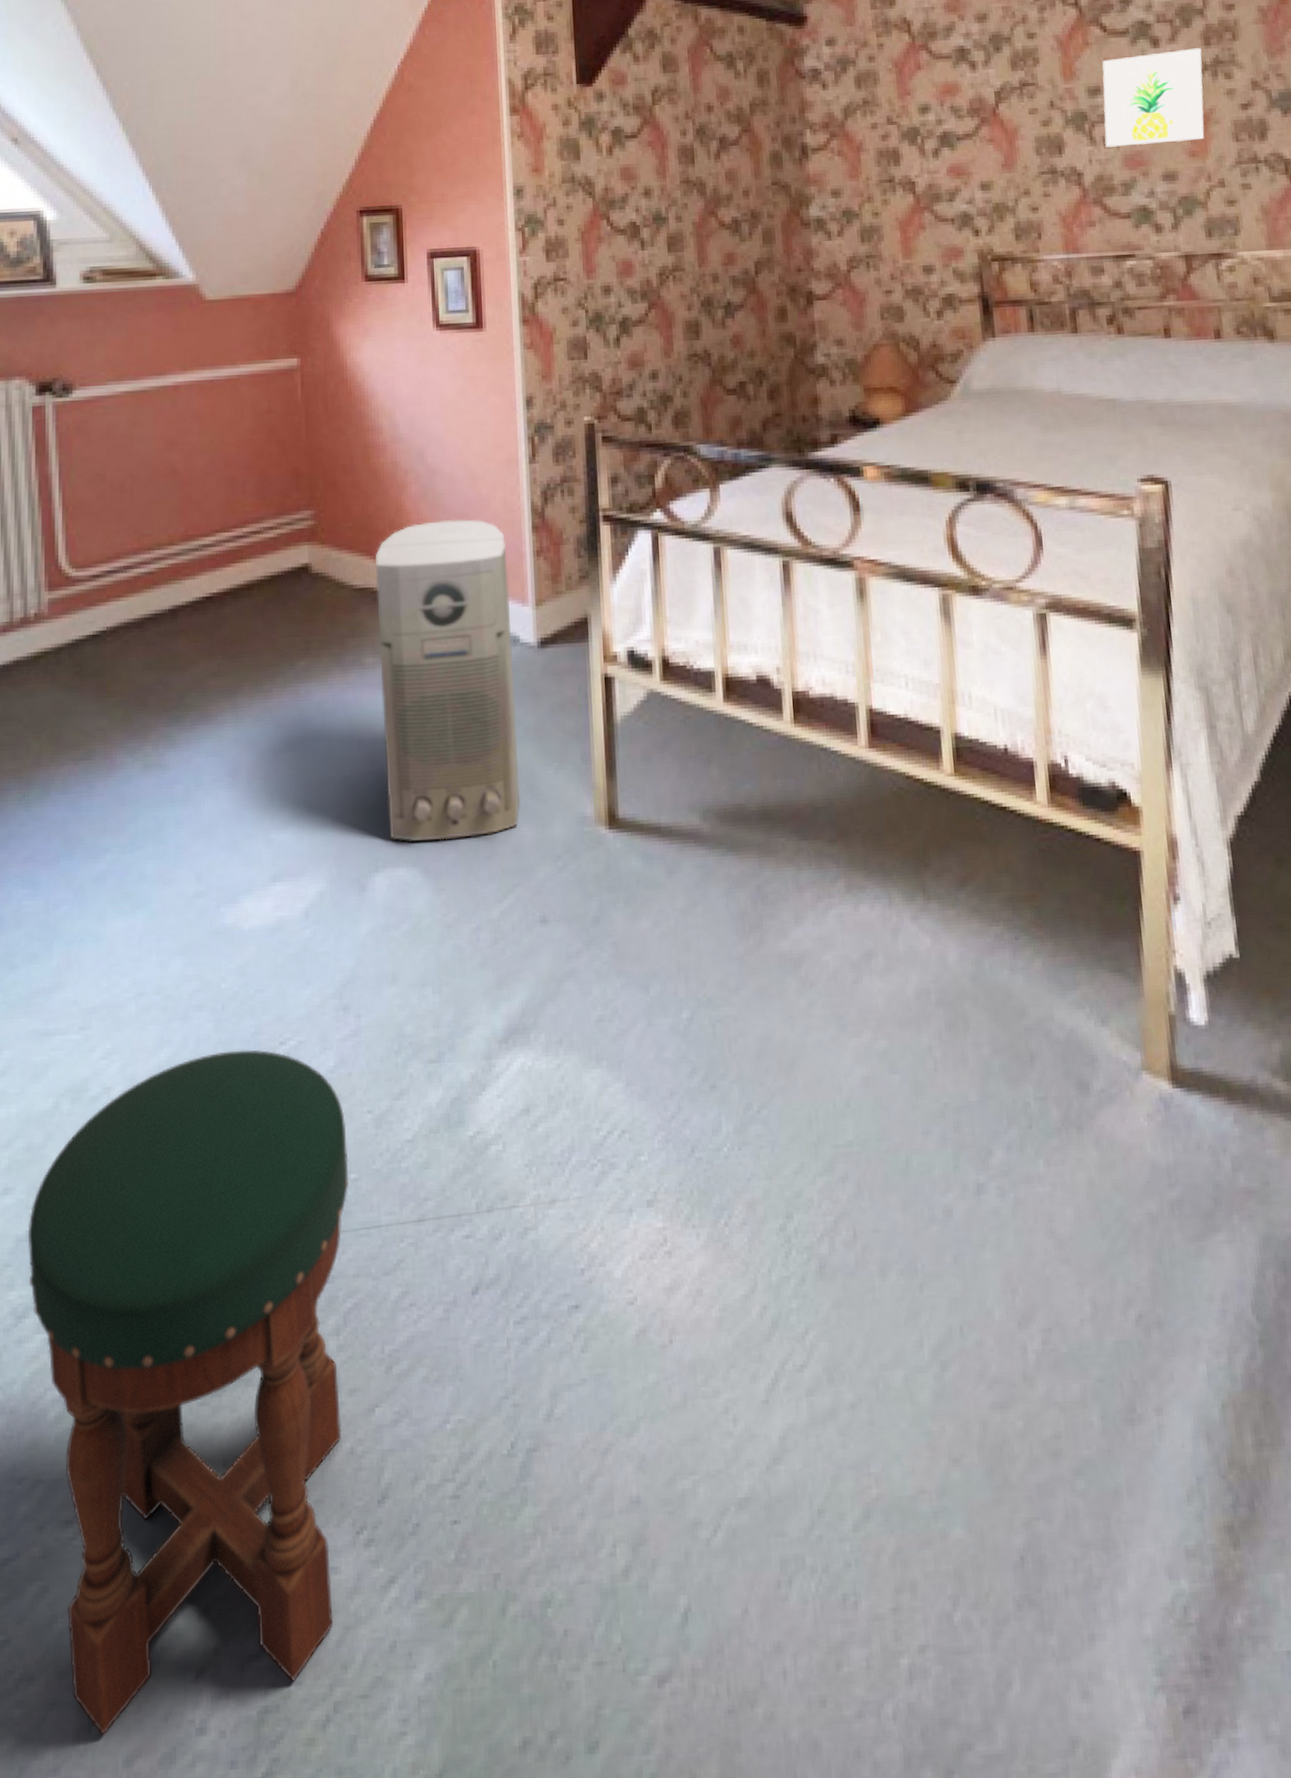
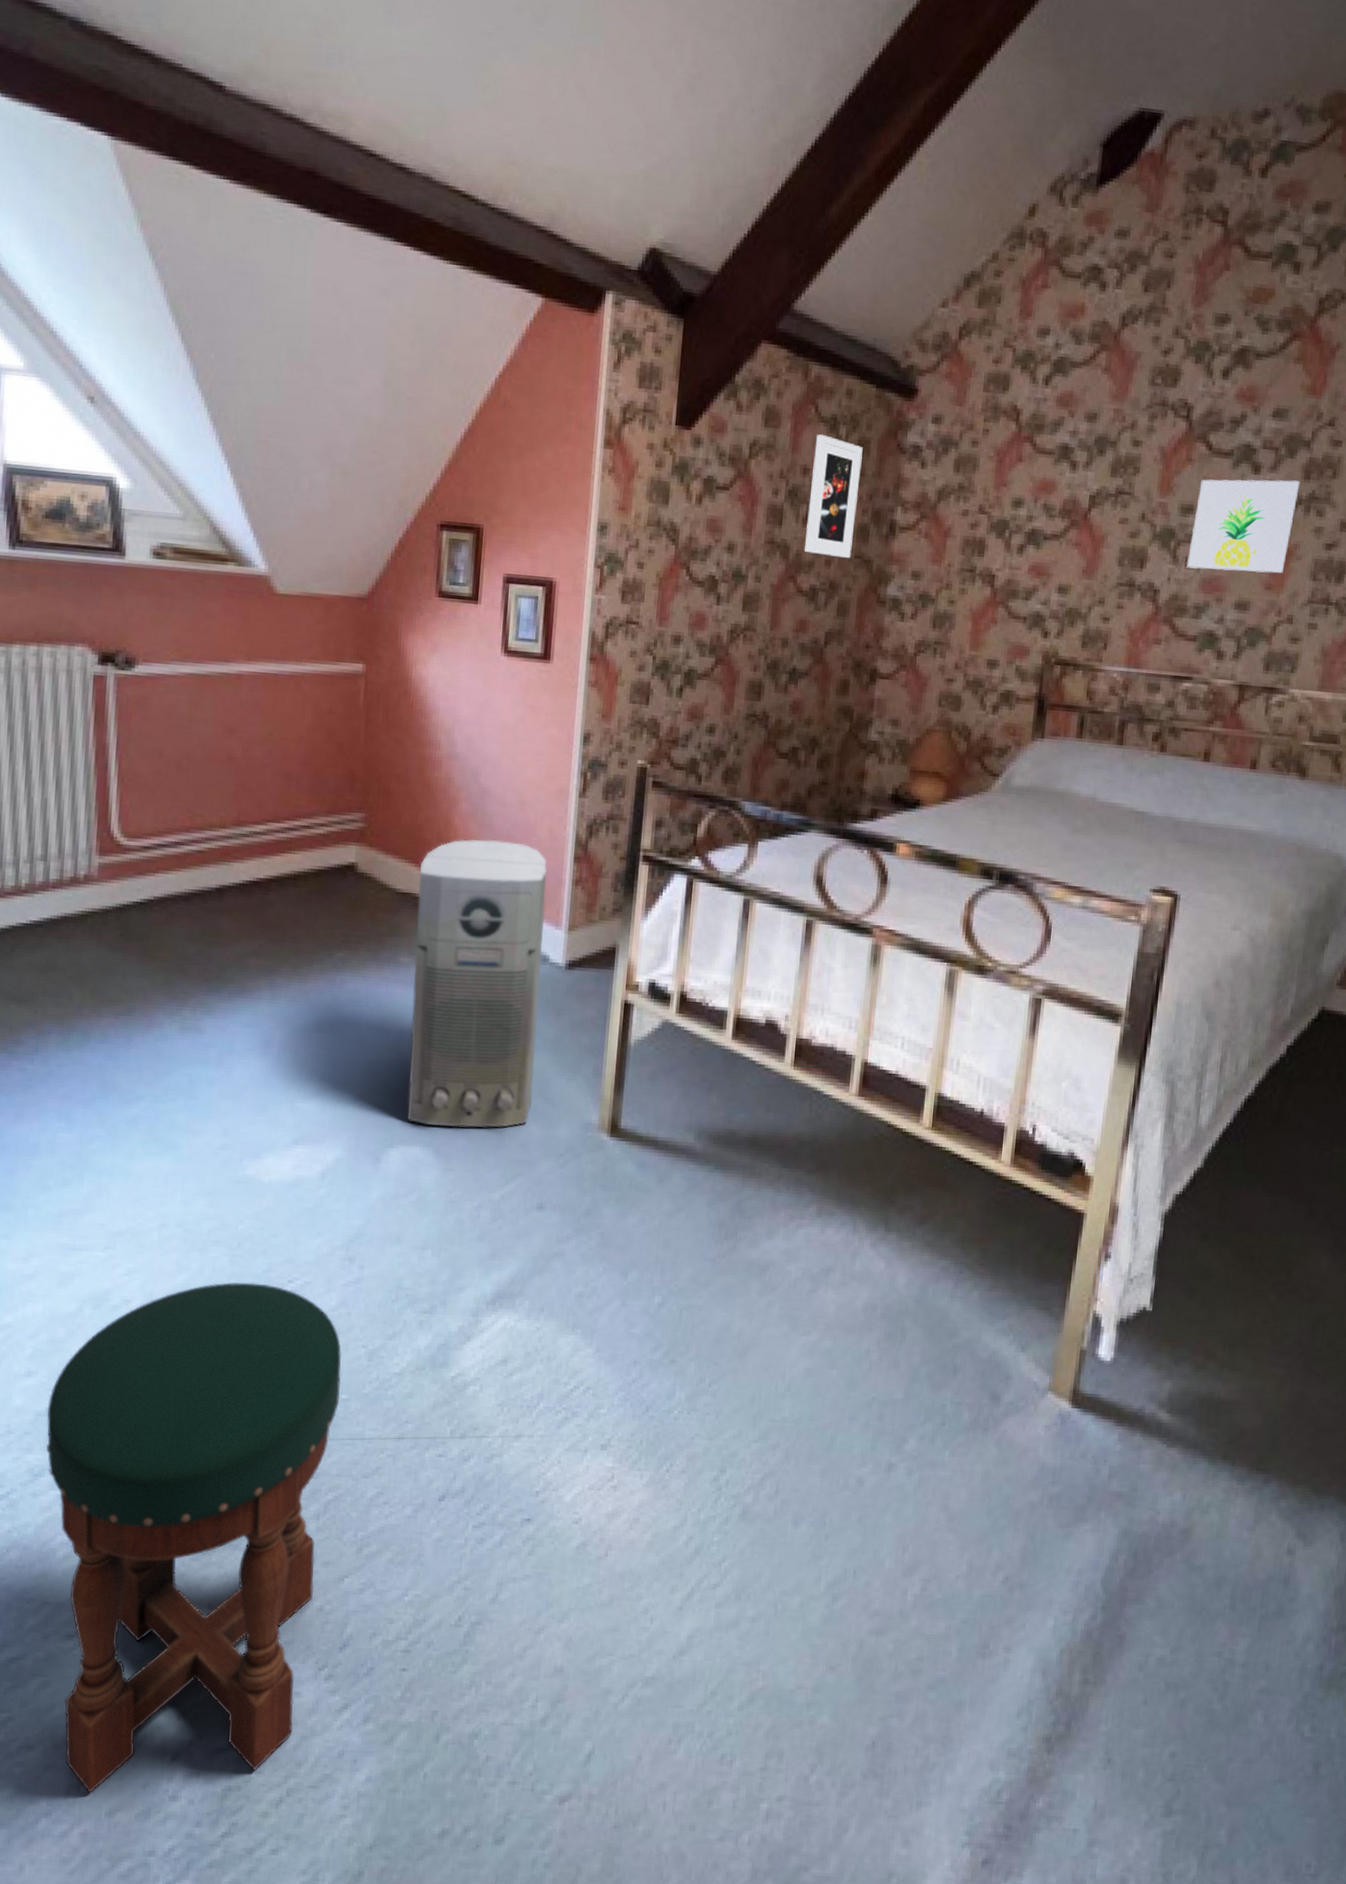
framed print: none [715,72,768,187] -> present [804,434,863,559]

